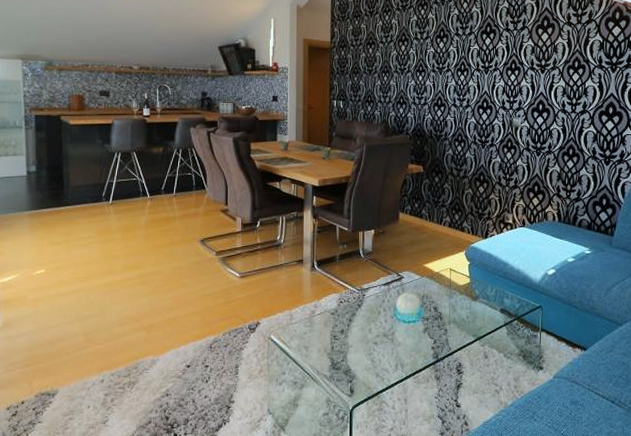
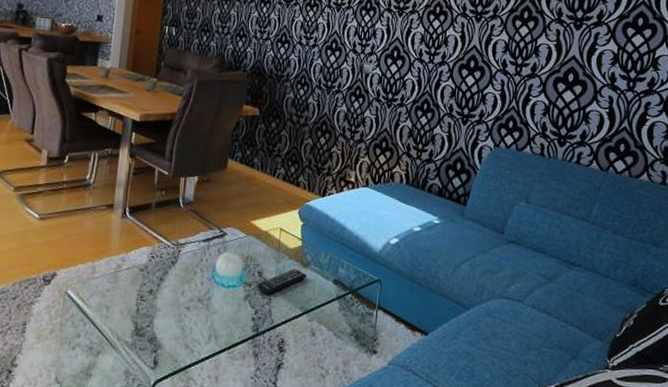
remote control: none [434,303,476,326] -> present [258,269,307,295]

